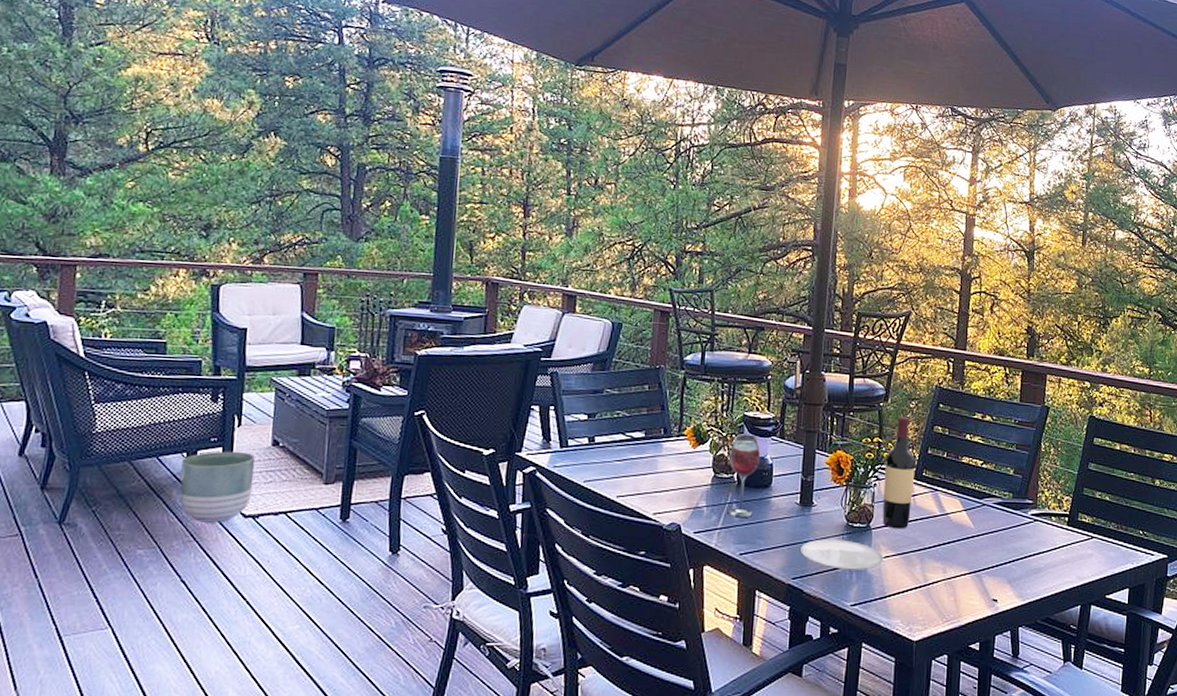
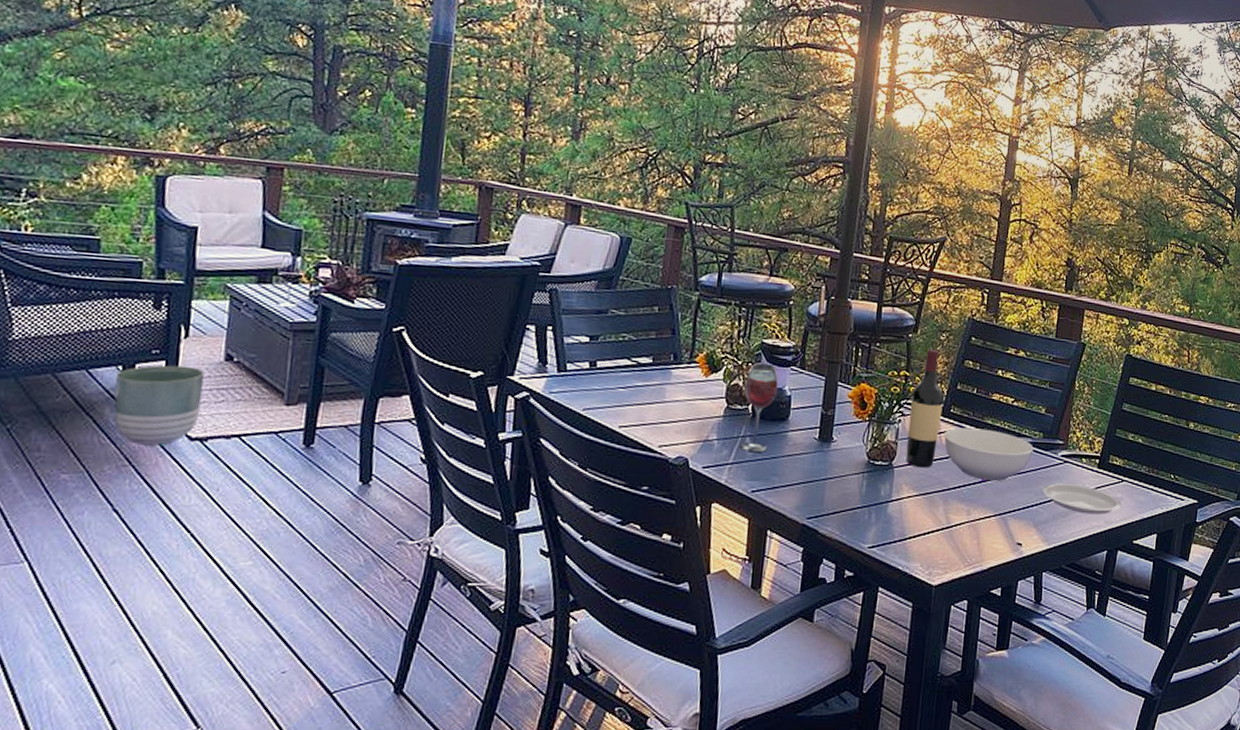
plate: present [801,539,884,570] -> none [817,477,906,511]
bowl: none [918,490,1004,541] -> present [944,427,1034,482]
plate: none [1014,541,1093,571] -> present [1042,483,1122,515]

